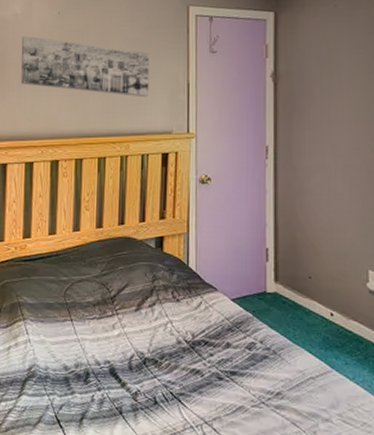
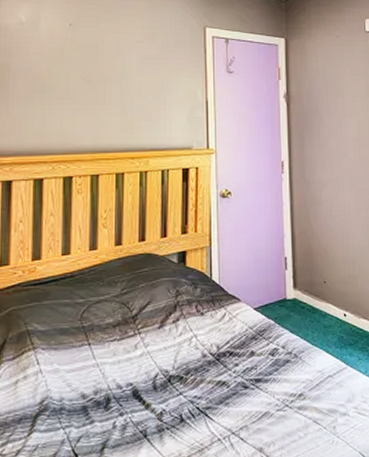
wall art: present [21,35,150,98] -> none [27,46,168,114]

